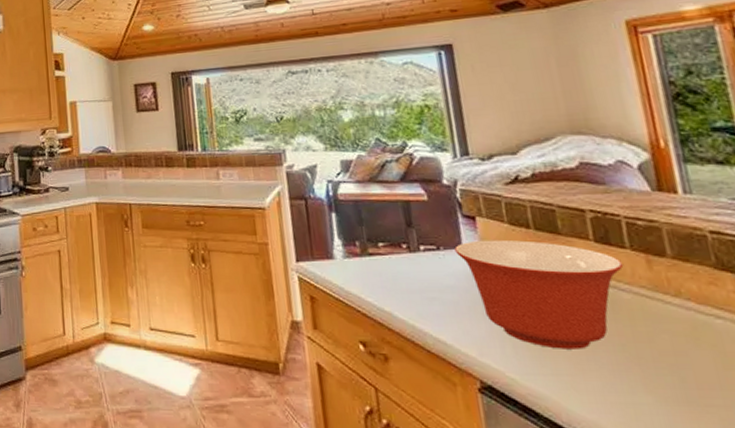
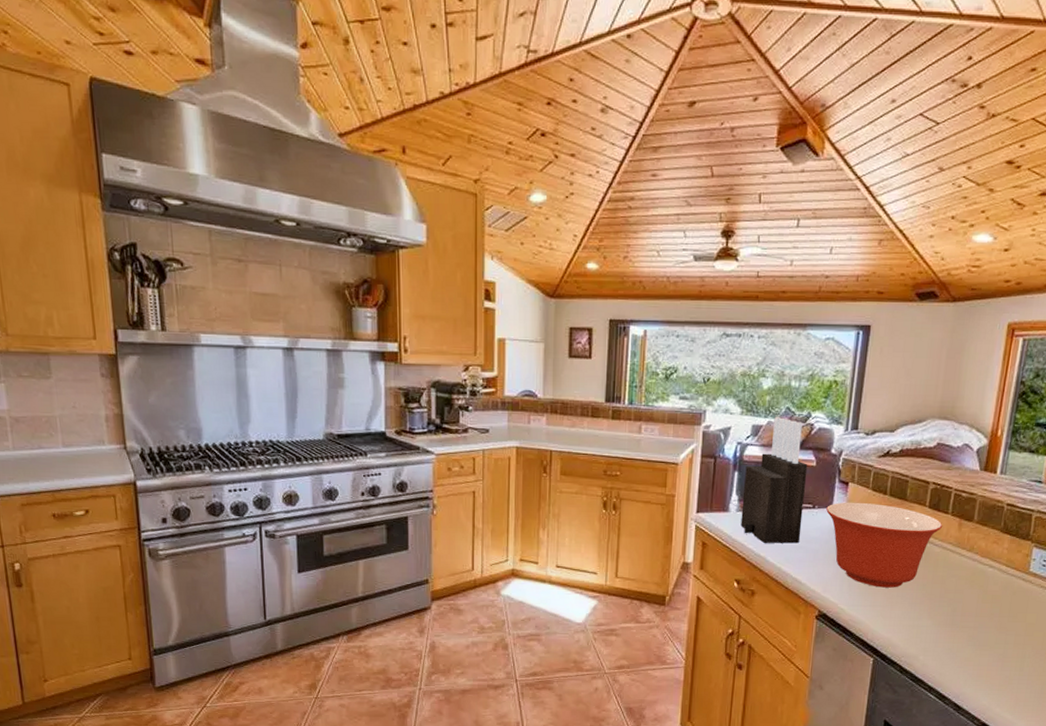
knife block: none [343,150,431,295] -> present [741,417,808,544]

